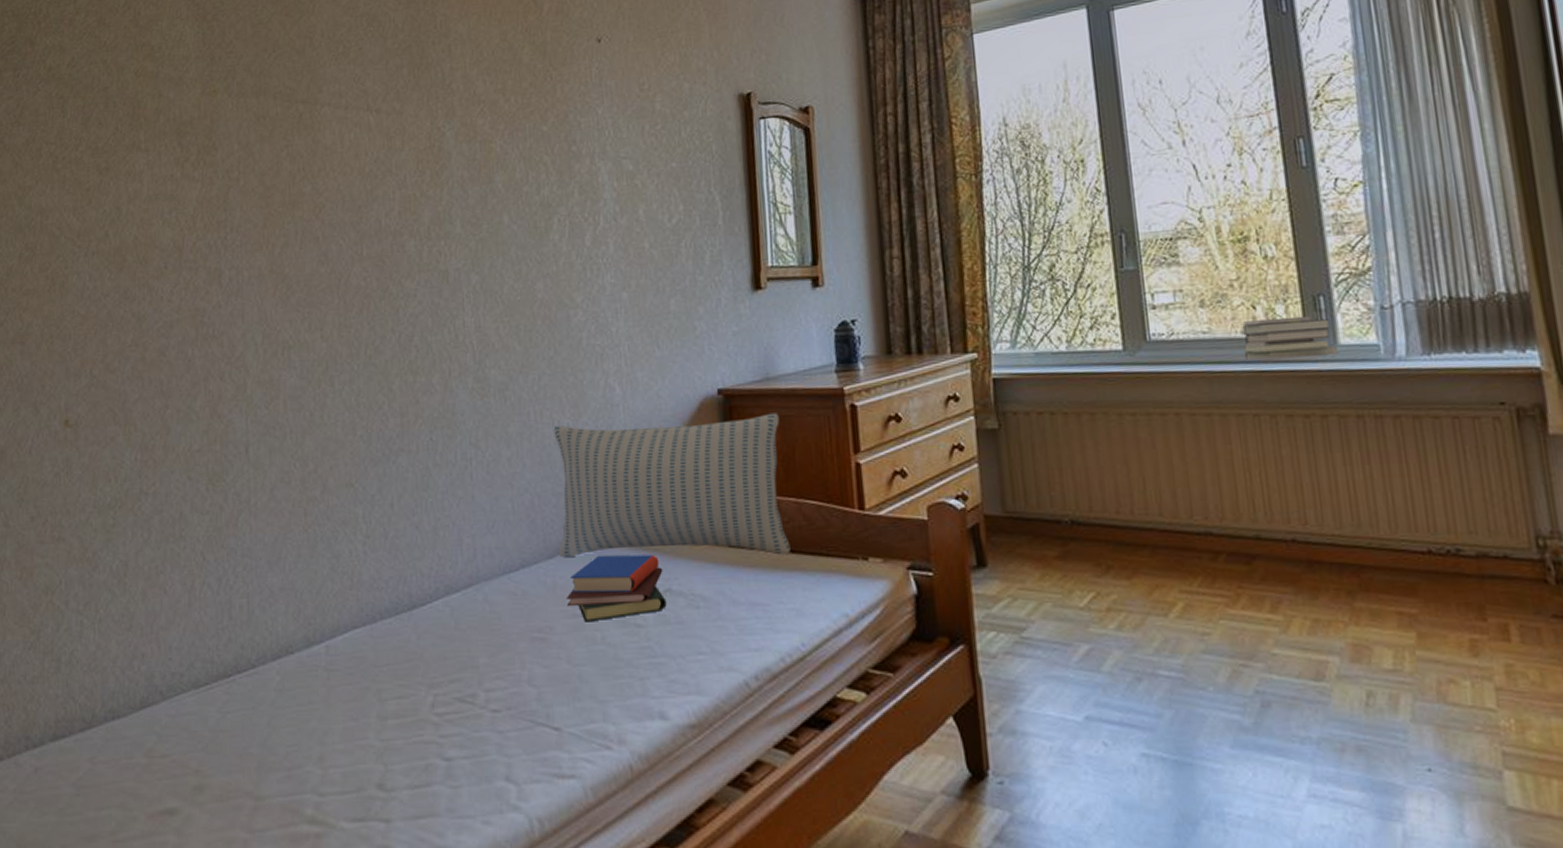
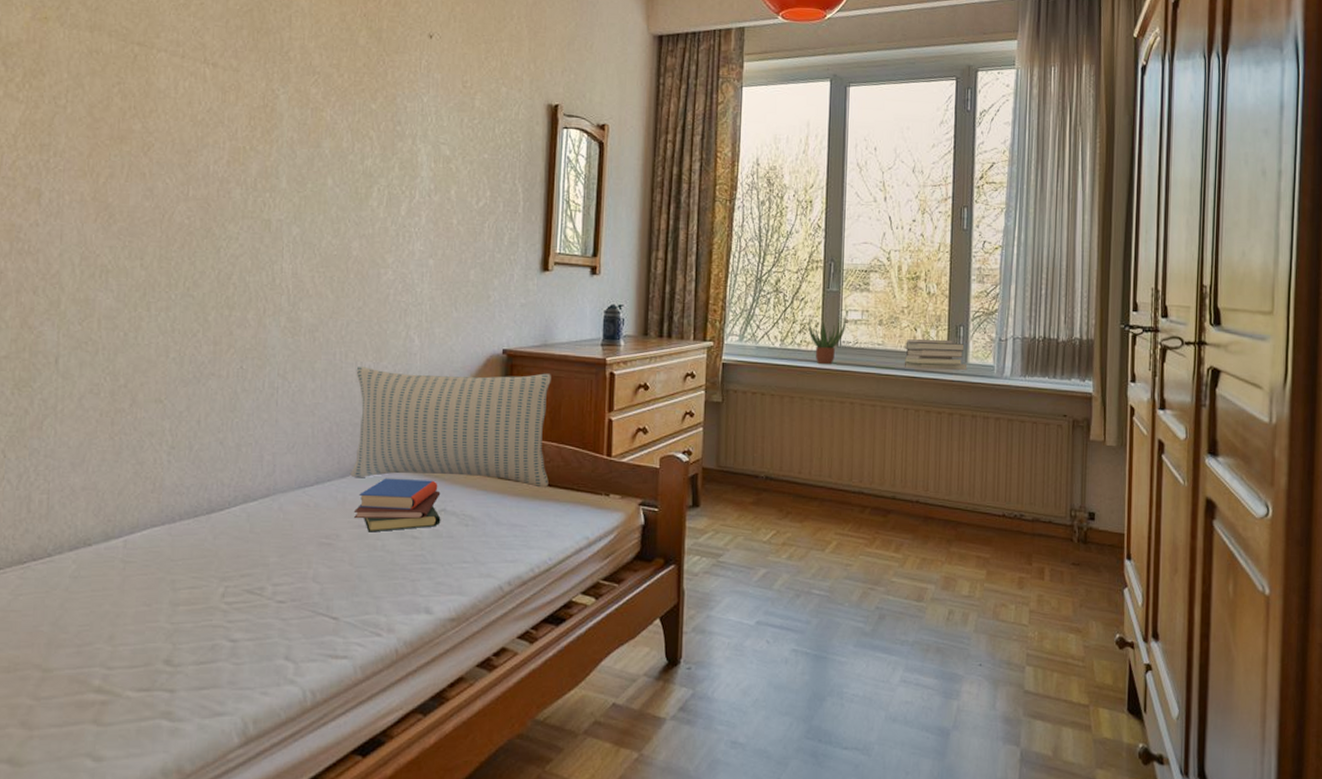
potted plant: none [1101,298,1154,368] -> present [808,314,847,365]

